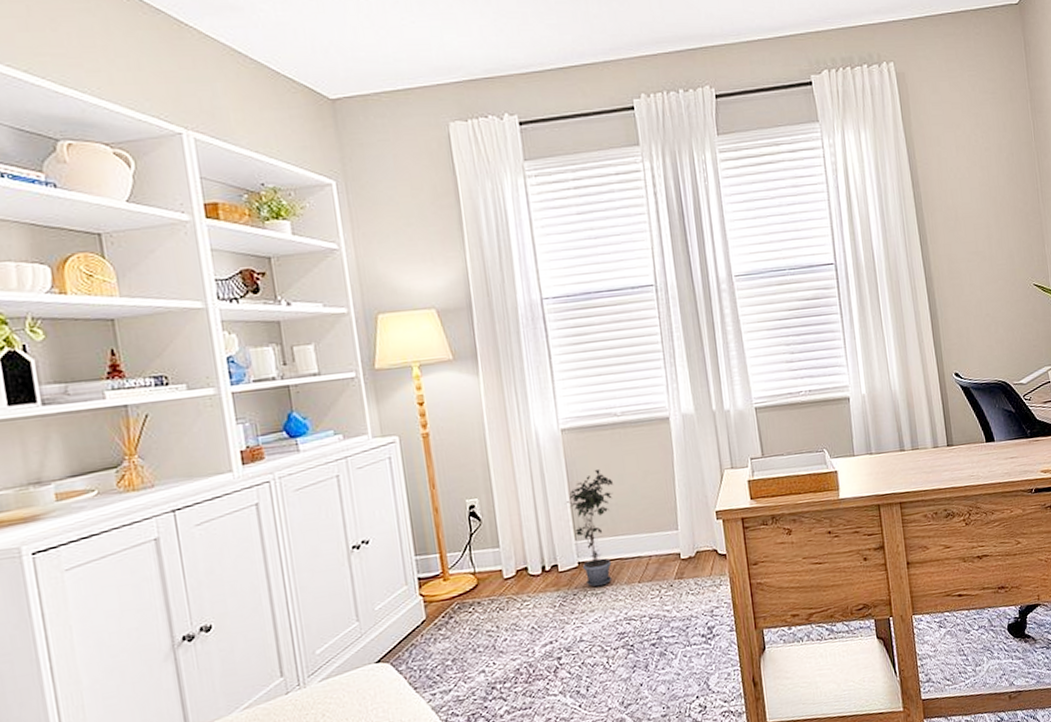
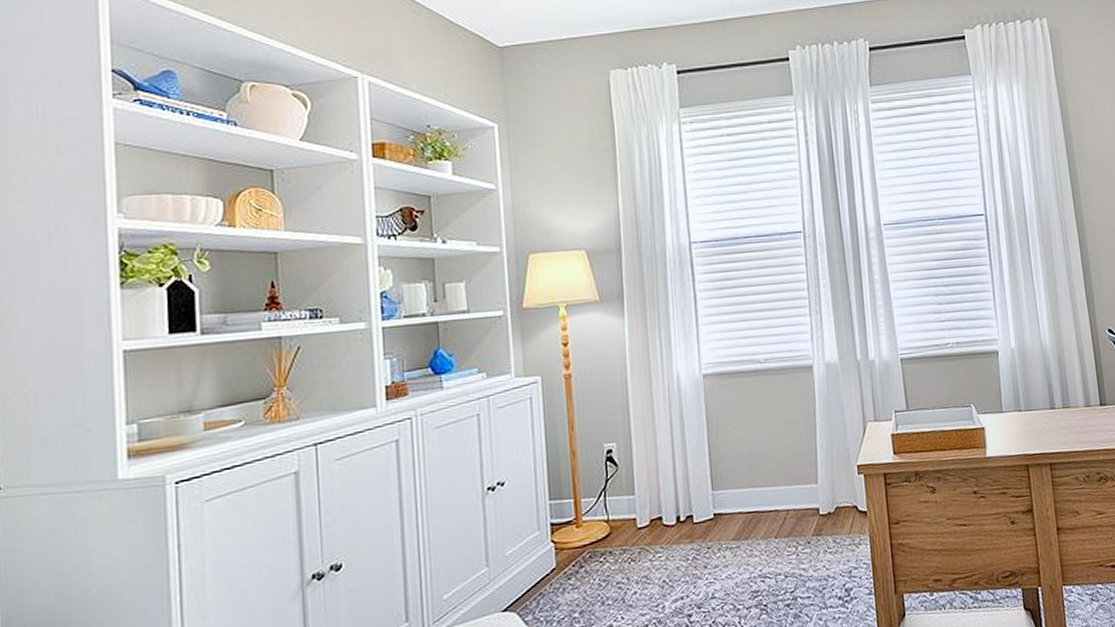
potted plant: present [564,470,614,587] -> none [702,418,754,541]

